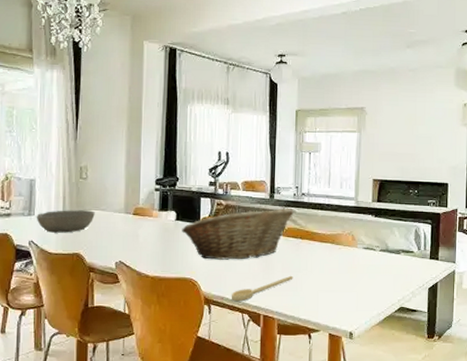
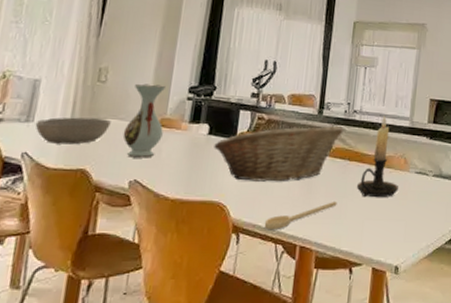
vase: none [106,178,138,243] -> present [122,83,167,158]
candle holder: none [309,197,349,272] -> present [356,115,399,198]

